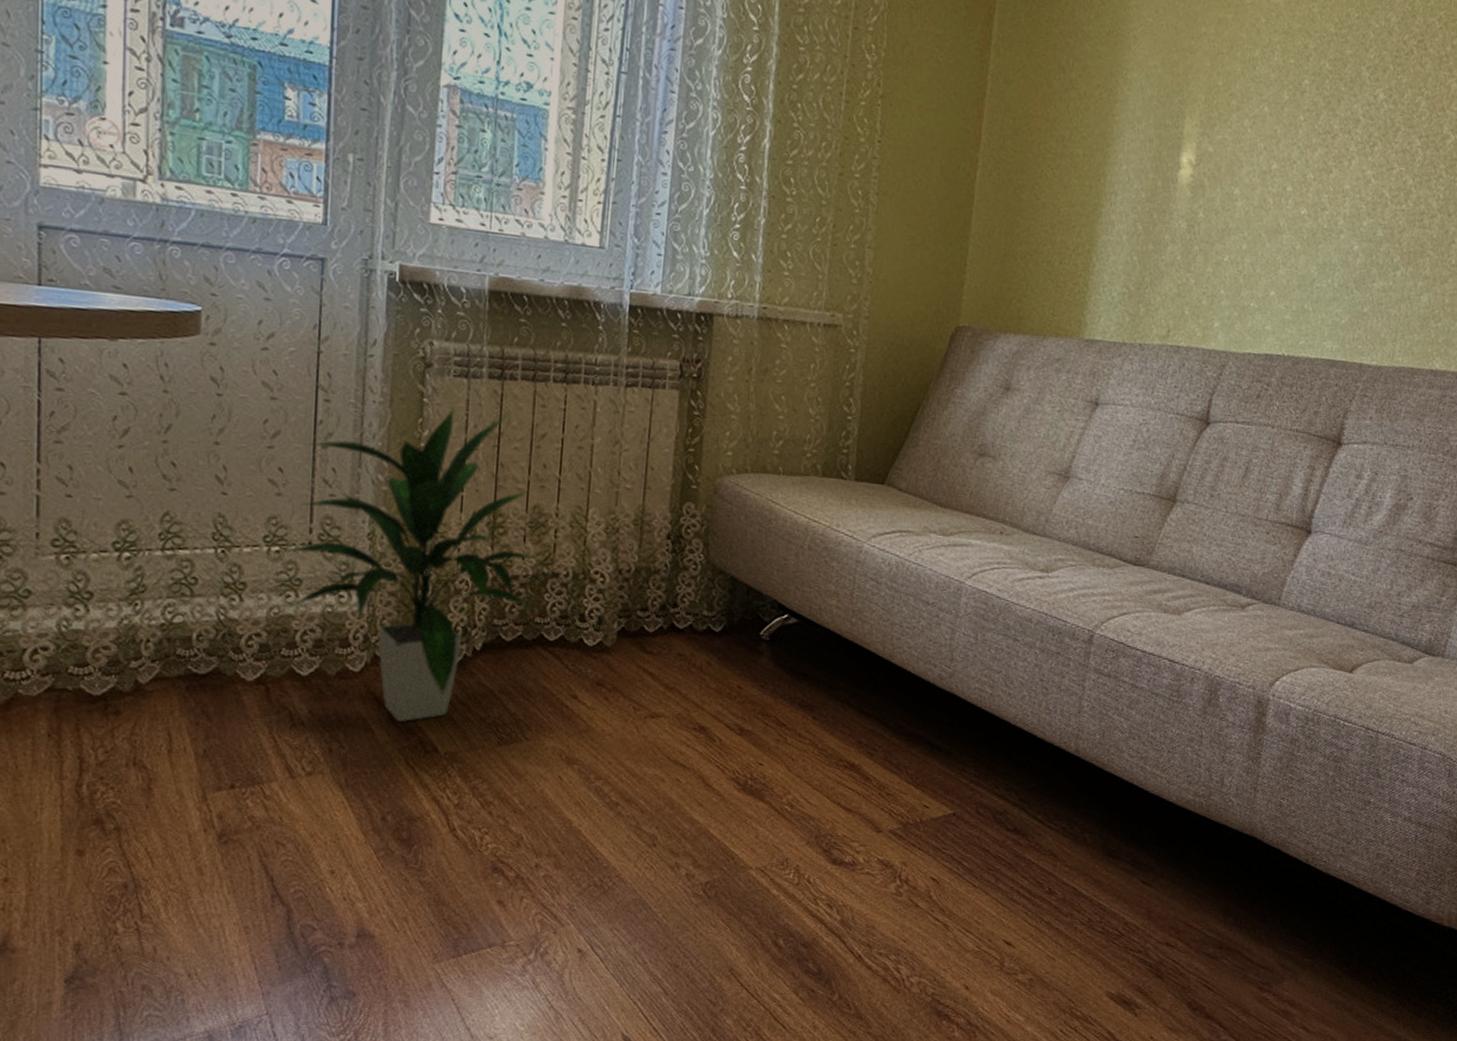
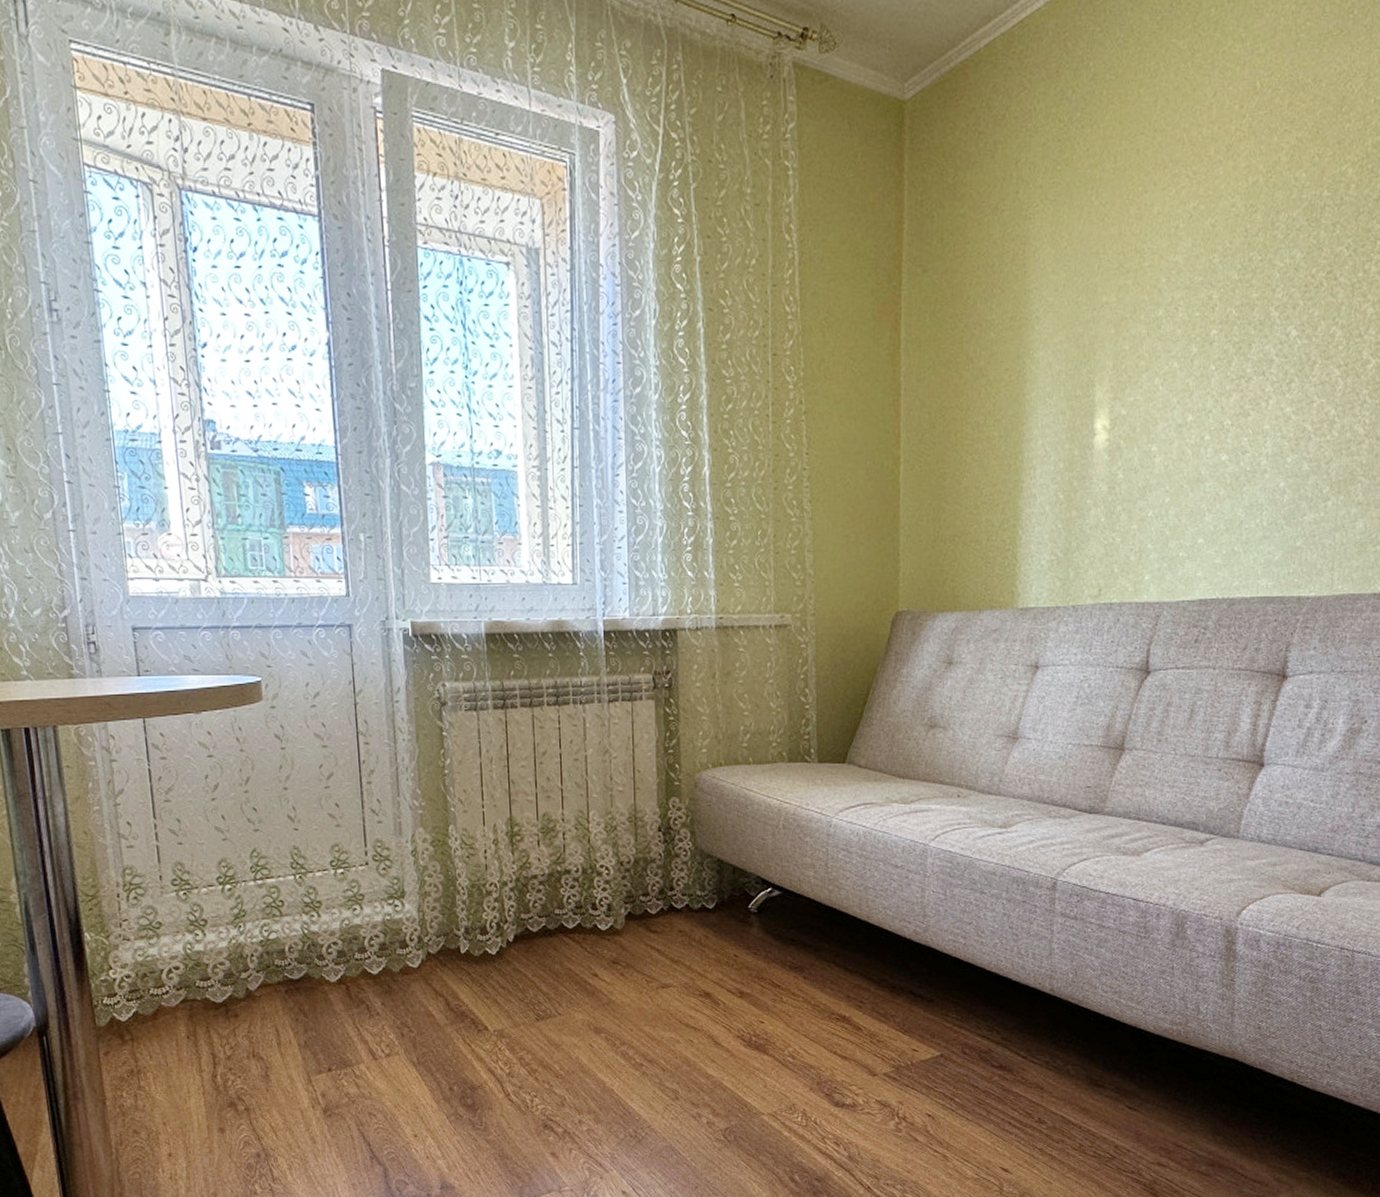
indoor plant: present [278,408,537,722] -> none [342,737,556,1007]

